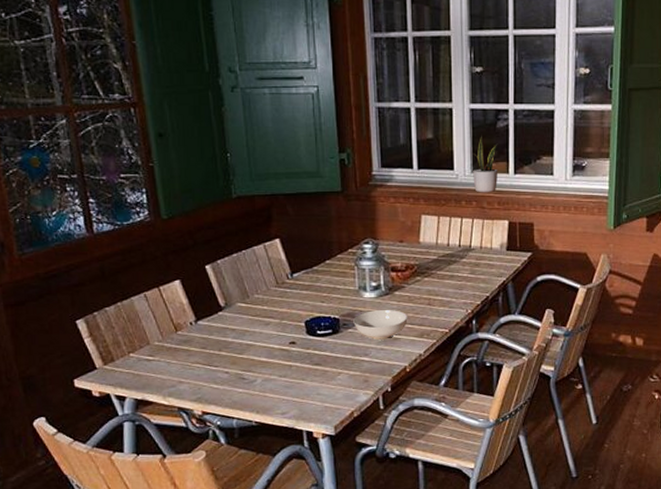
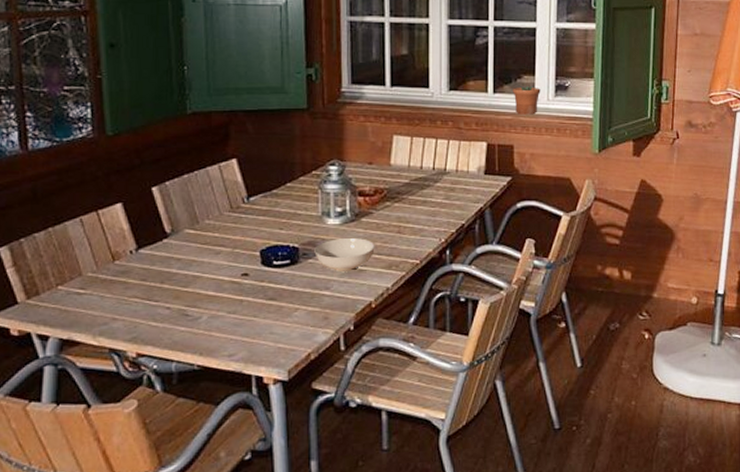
potted plant: present [473,136,497,193] -> none [449,53,476,113]
planter: none [532,167,559,195] -> present [513,86,541,116]

